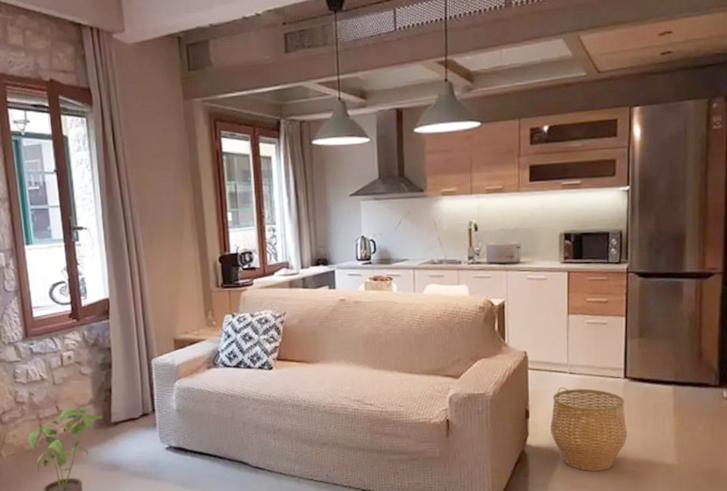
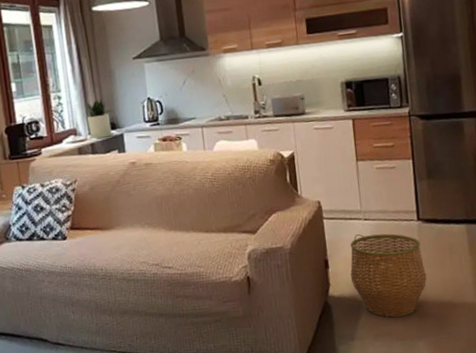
planter: none [300,234,326,274] -> present [86,99,114,140]

